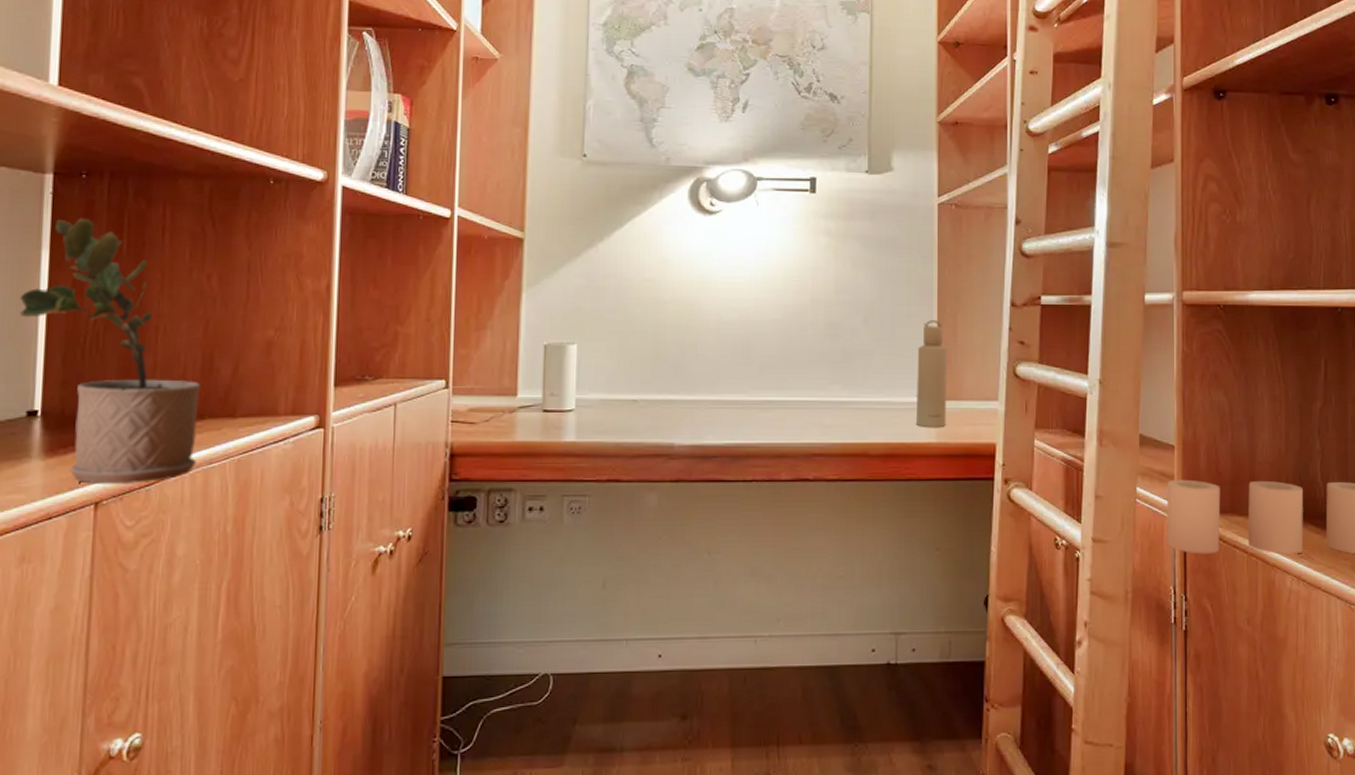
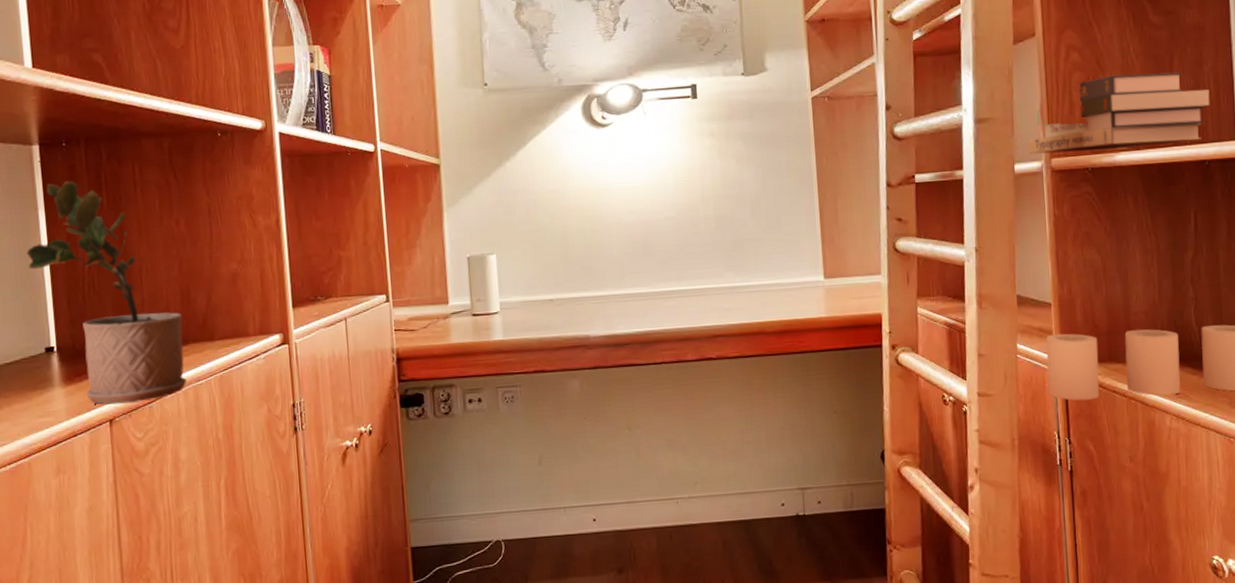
bottle: present [916,319,948,428] -> none [802,205,834,305]
books: none [1161,210,1345,288] -> present [1029,72,1210,154]

